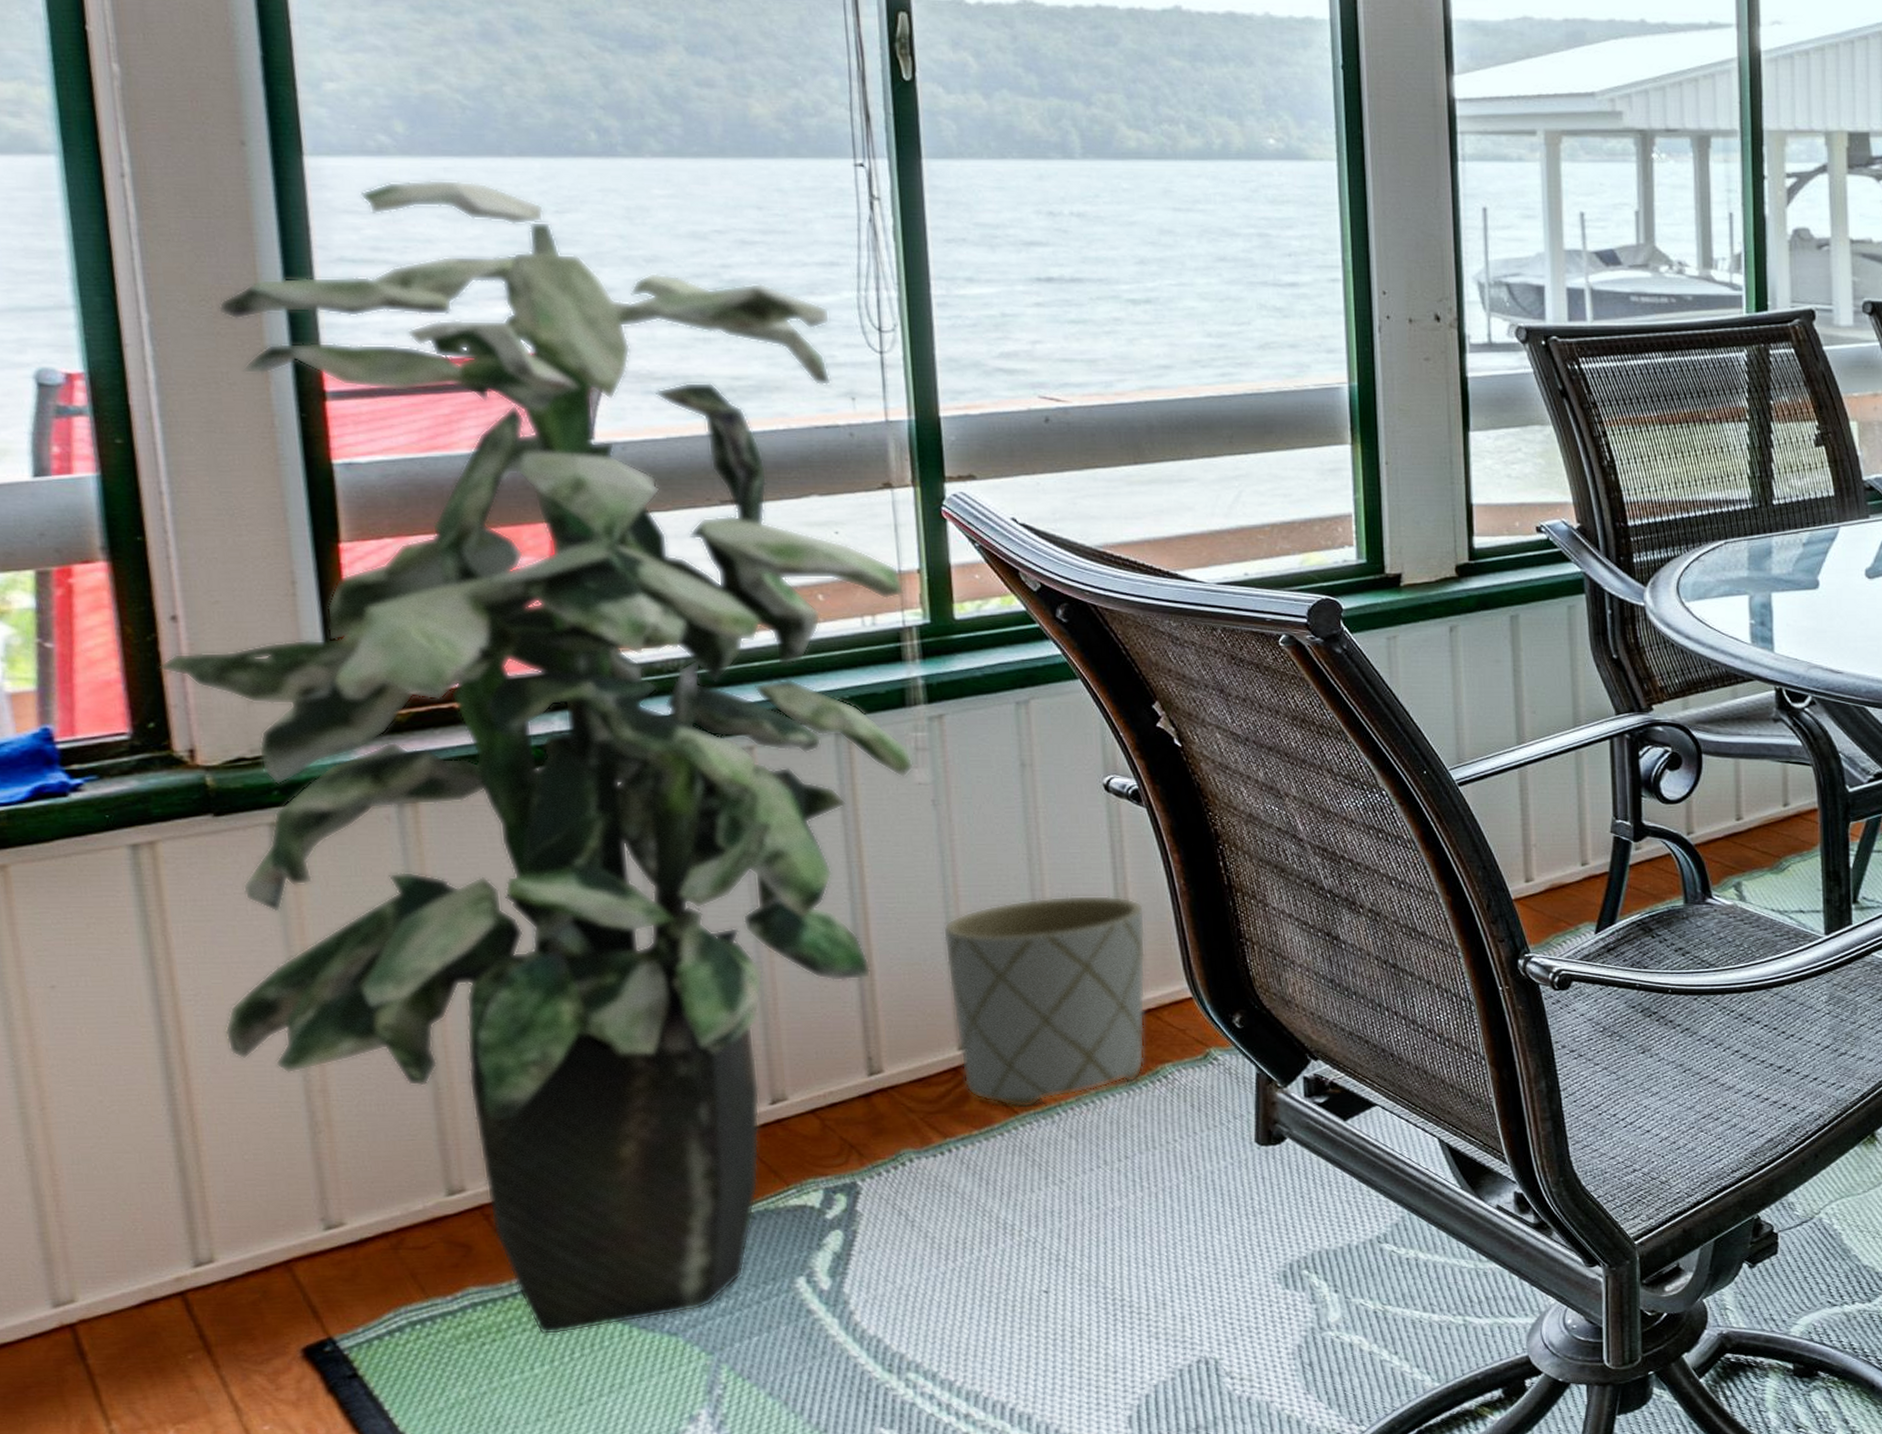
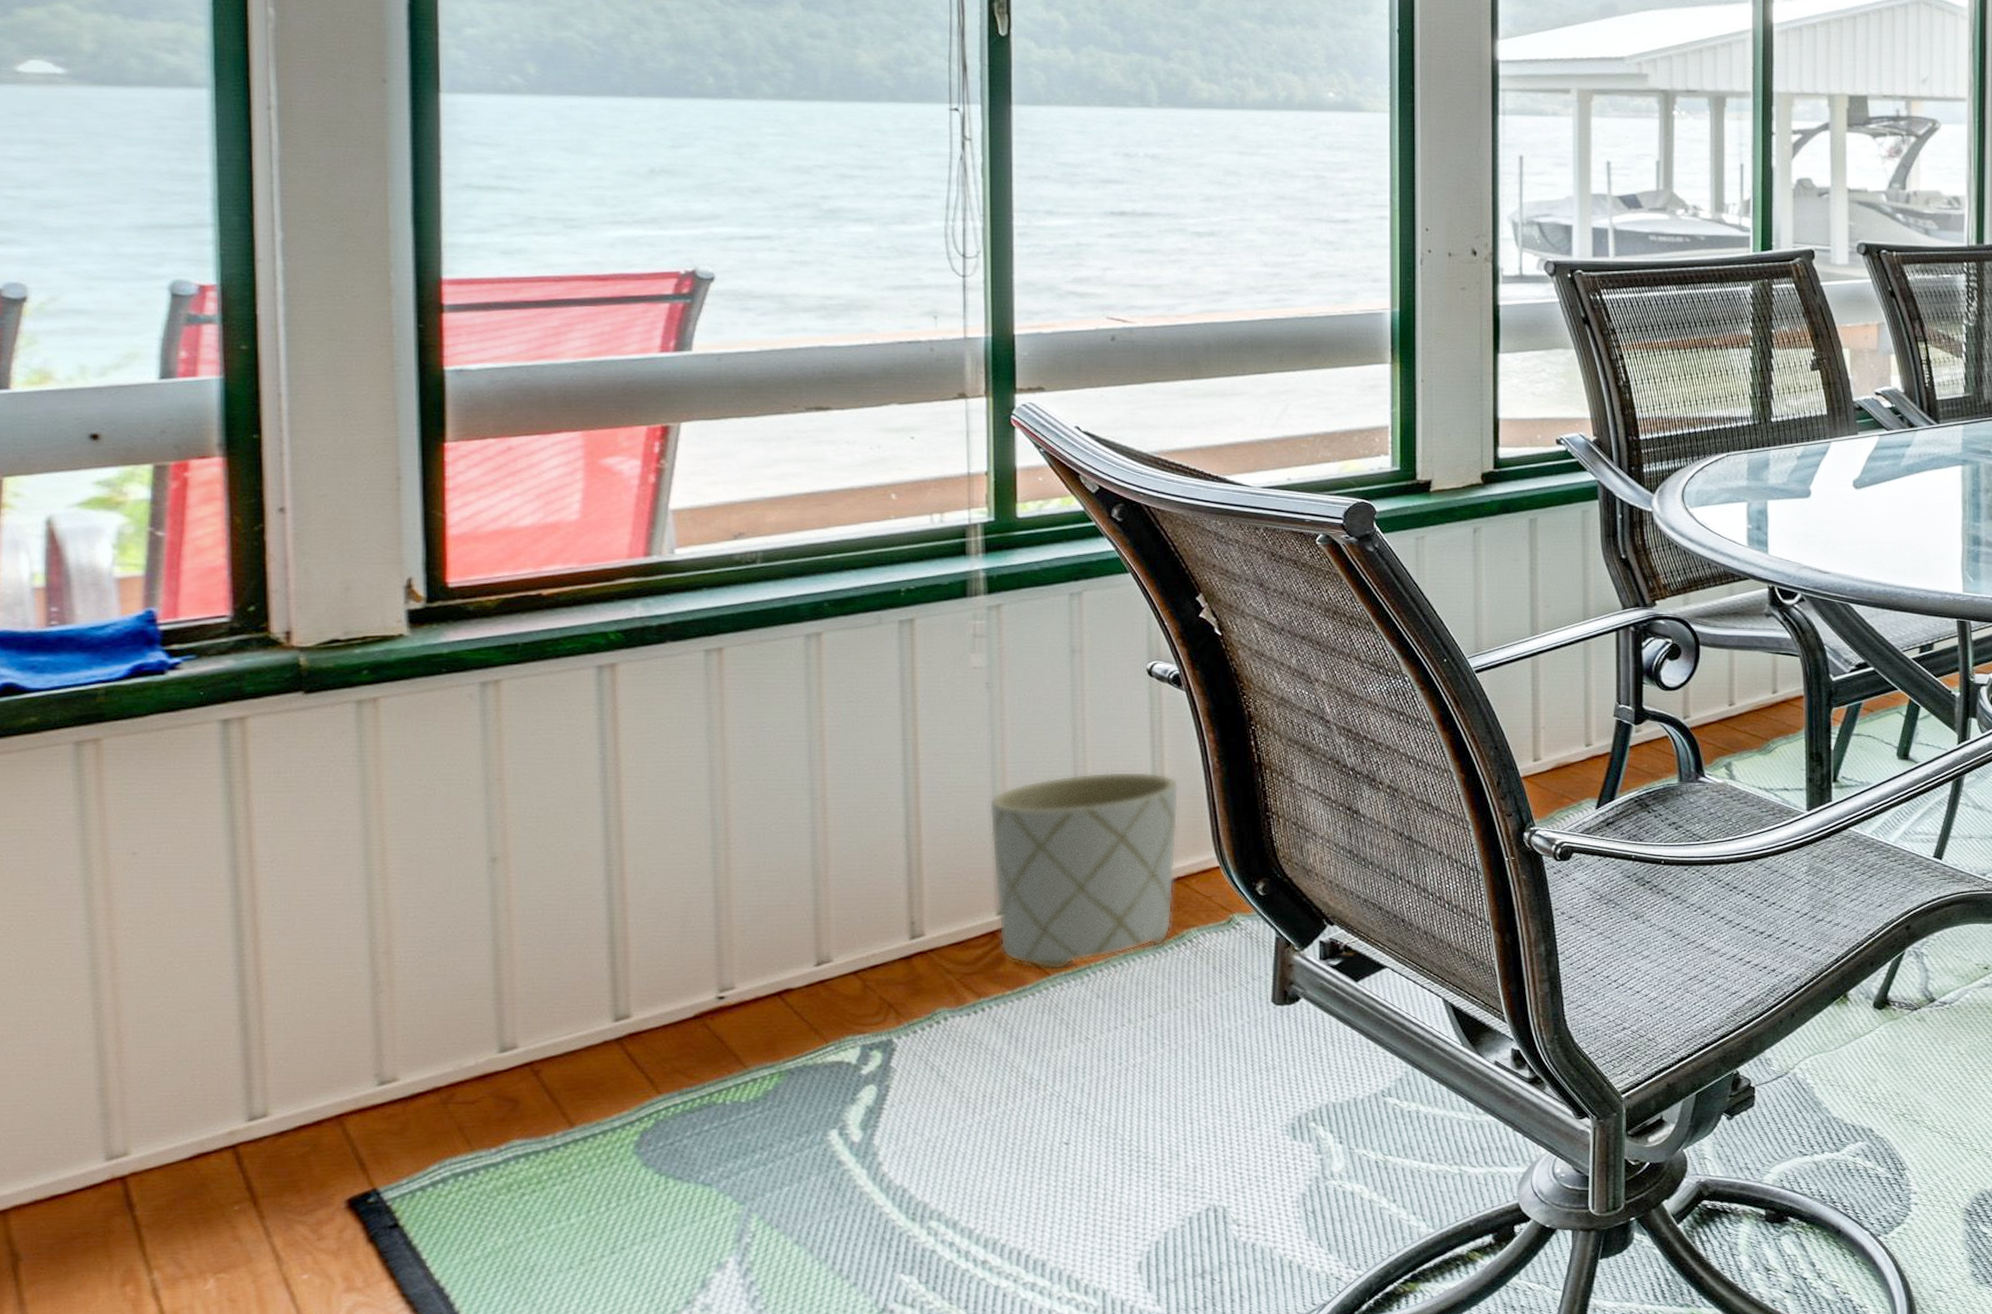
indoor plant: present [158,179,914,1335] -> none [263,116,972,1186]

